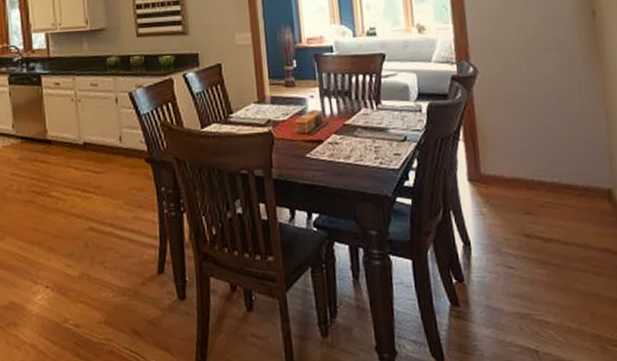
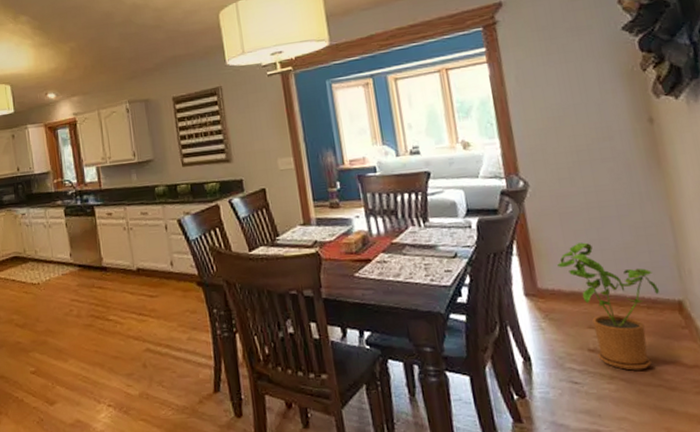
house plant: none [500,130,591,256] -> present [557,242,659,371]

